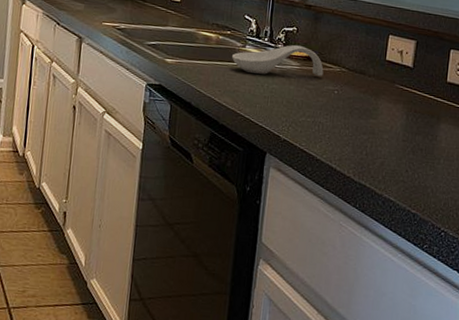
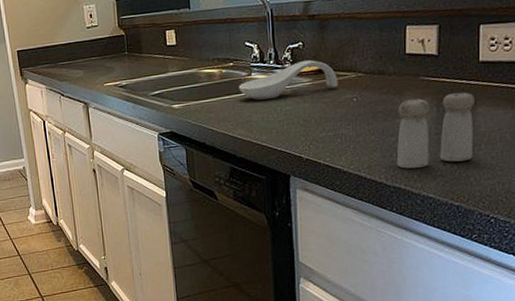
salt and pepper shaker: none [365,103,439,172] -> present [396,92,474,169]

